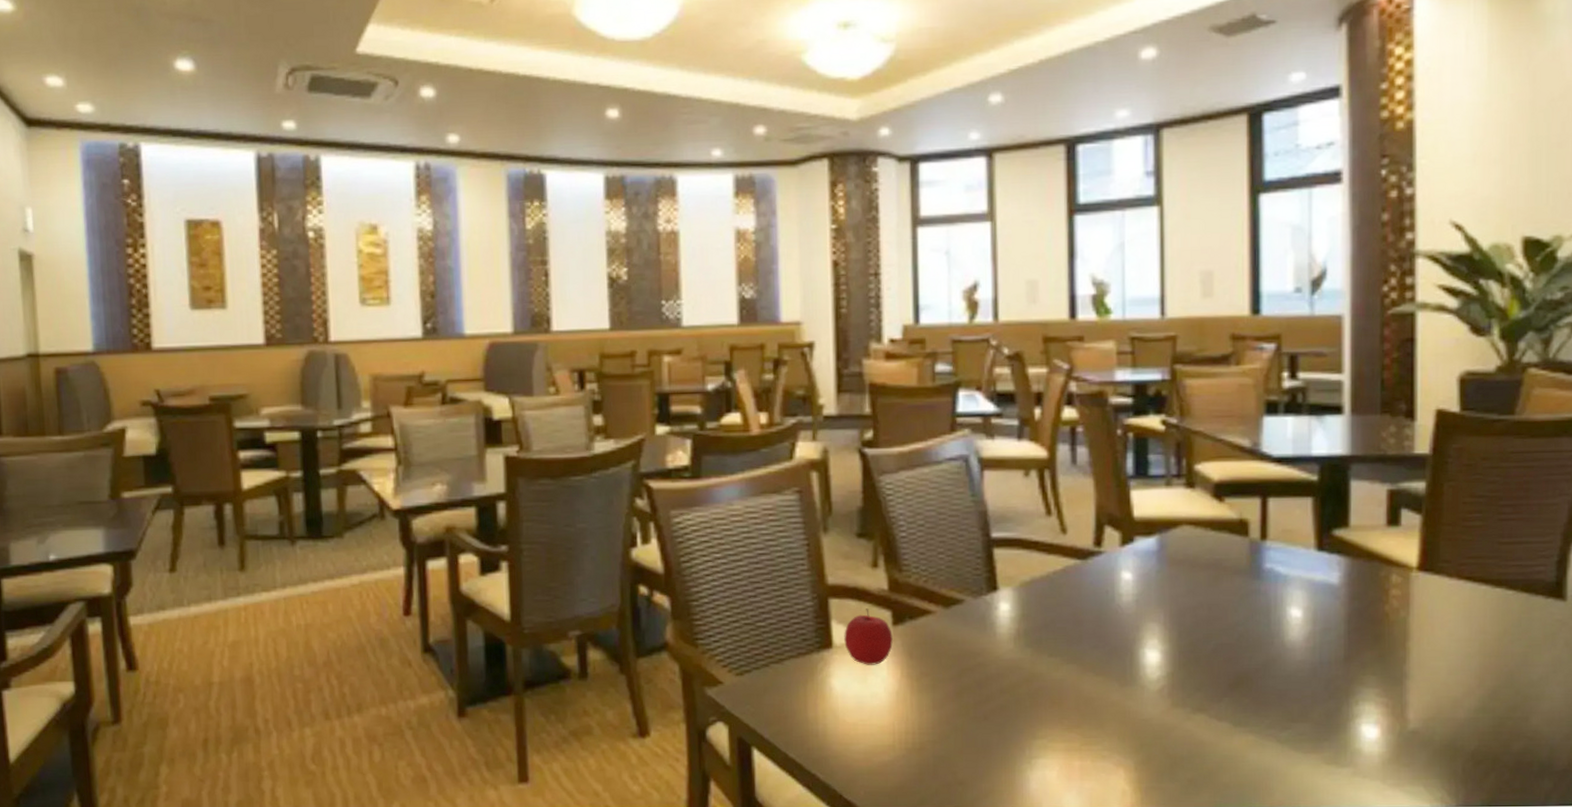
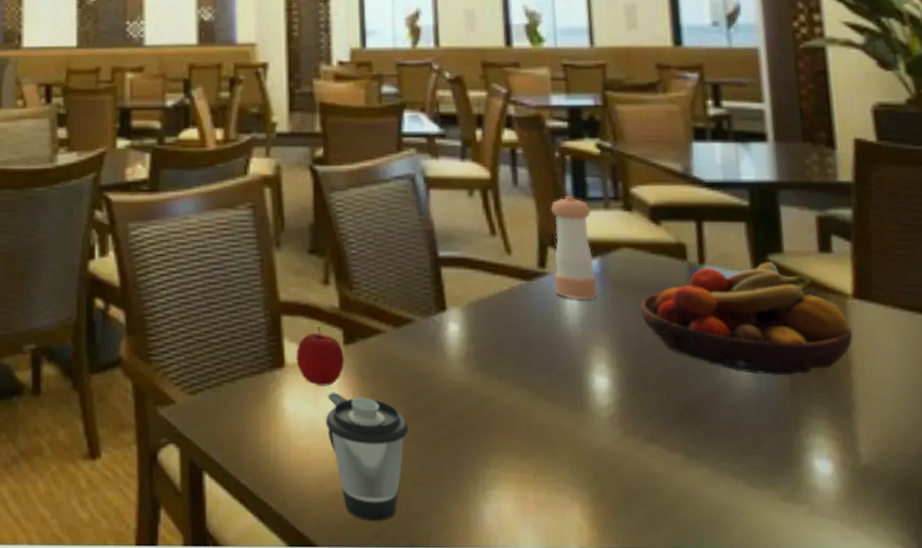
cup: none [873,671,957,790] -> present [325,392,409,522]
pepper shaker: none [1110,472,1153,578] -> present [550,194,597,300]
fruit bowl: none [1196,536,1413,648] -> present [640,261,853,376]

